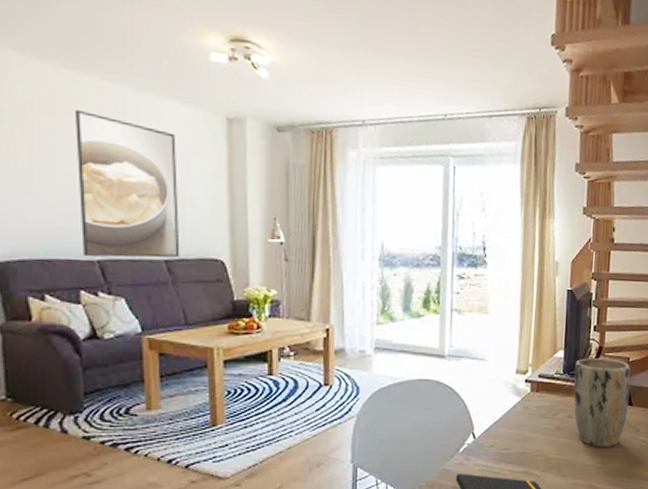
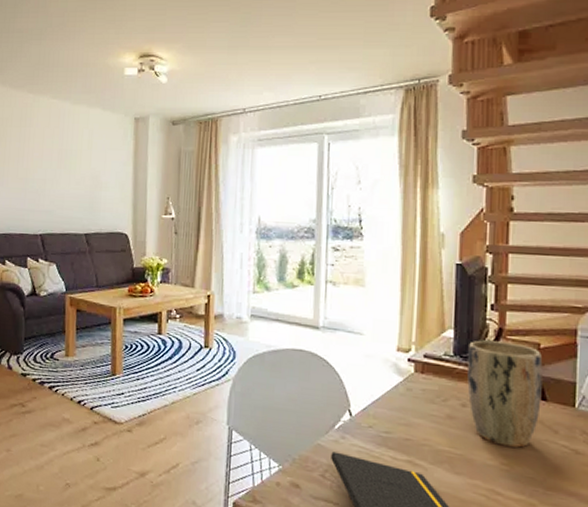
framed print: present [74,109,180,258] -> none [31,122,98,232]

